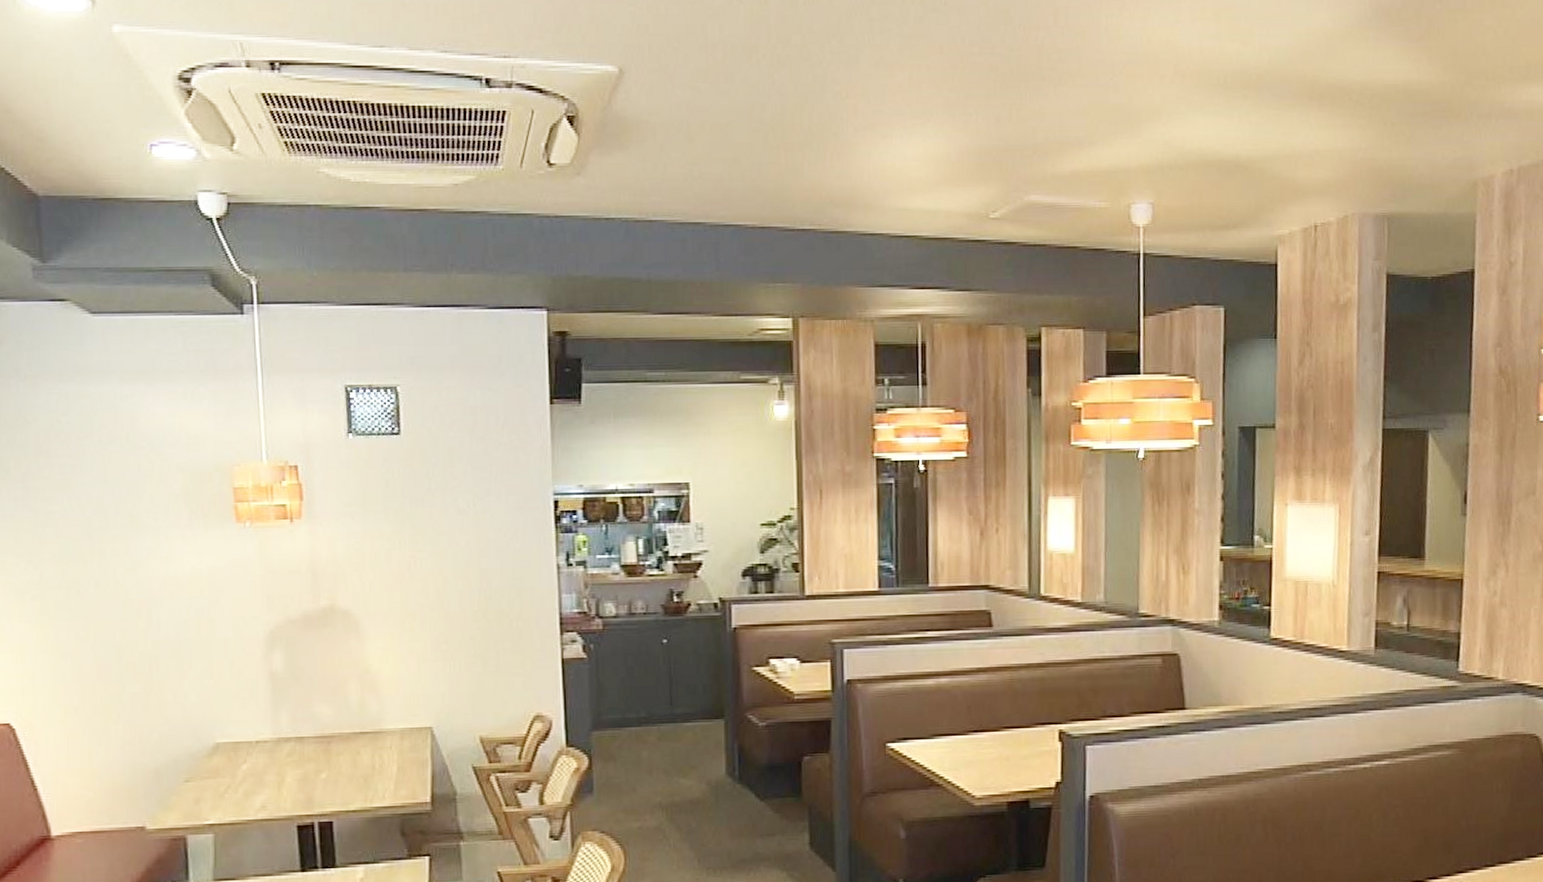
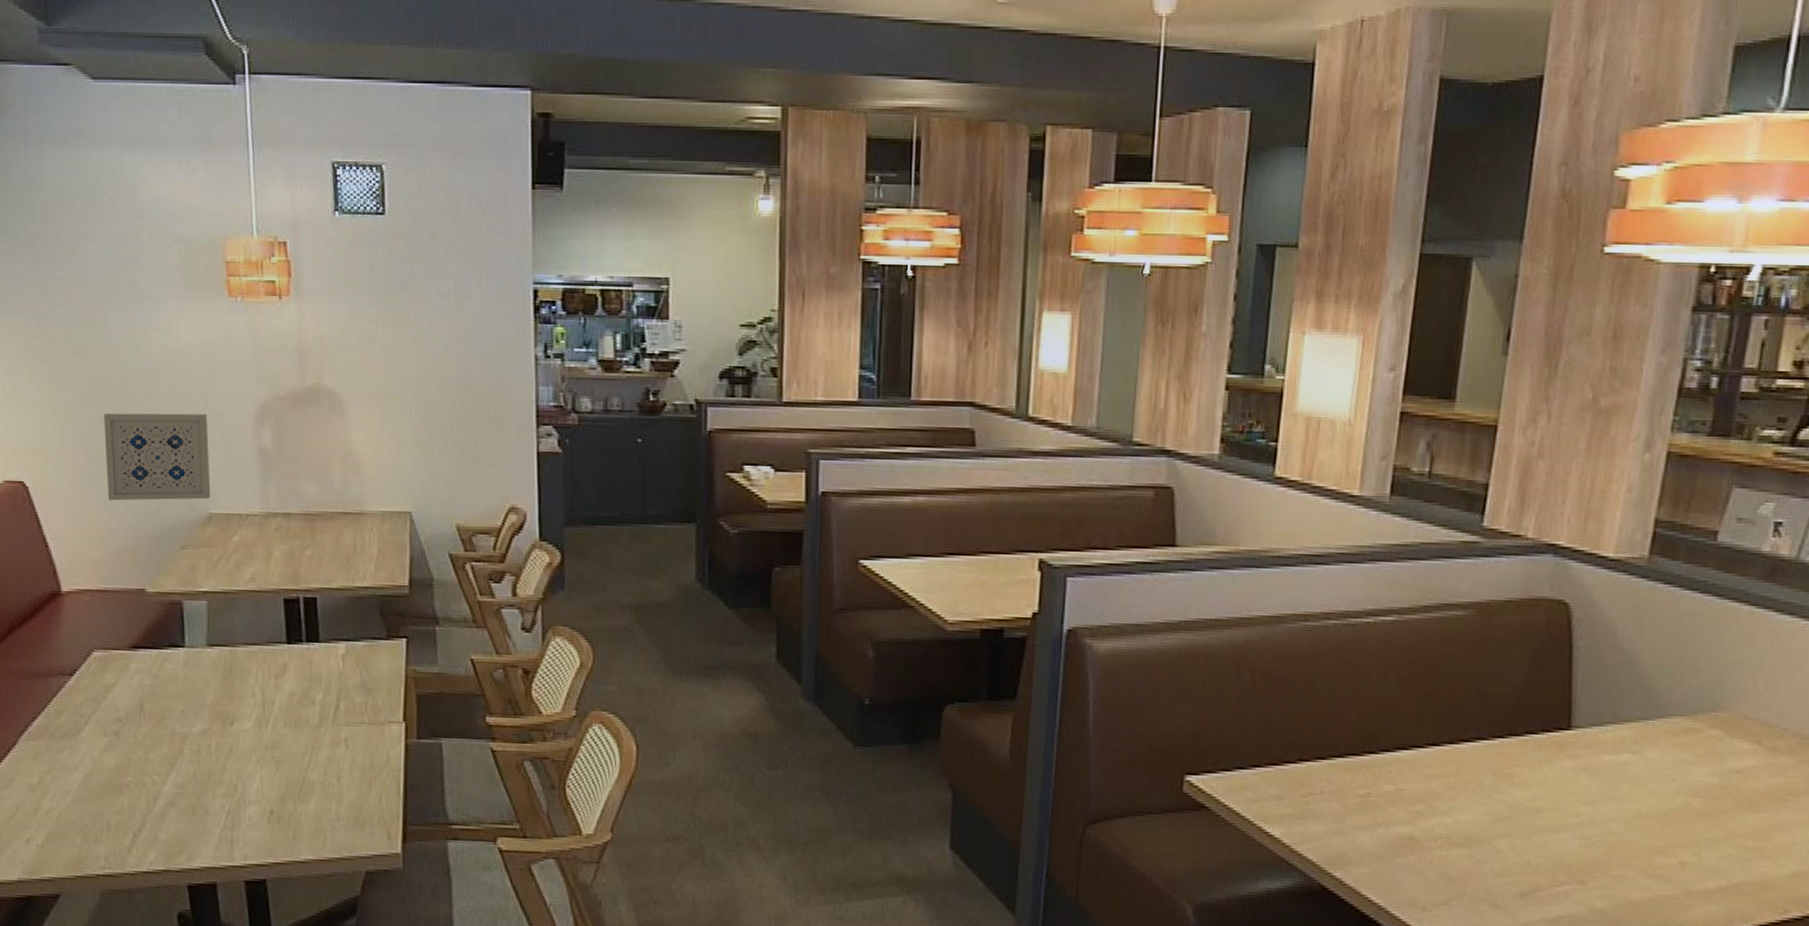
wall art: none [100,642,218,737] -> present [104,413,211,501]

